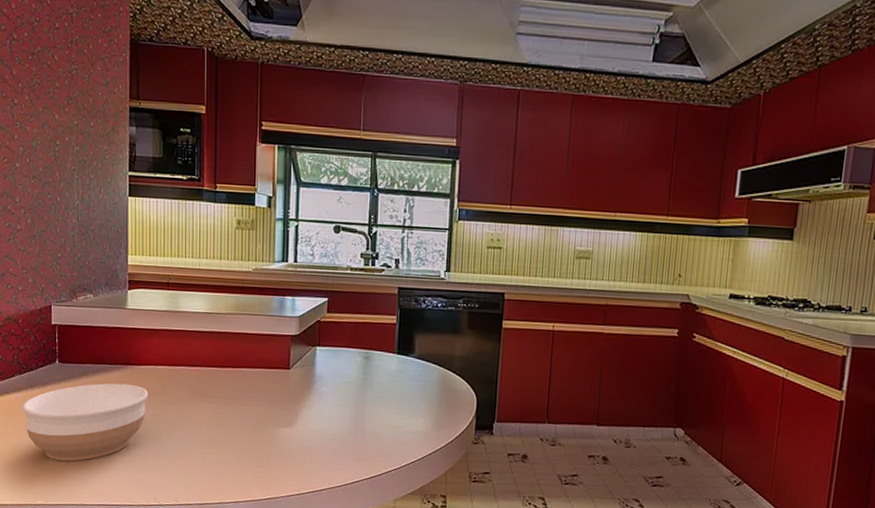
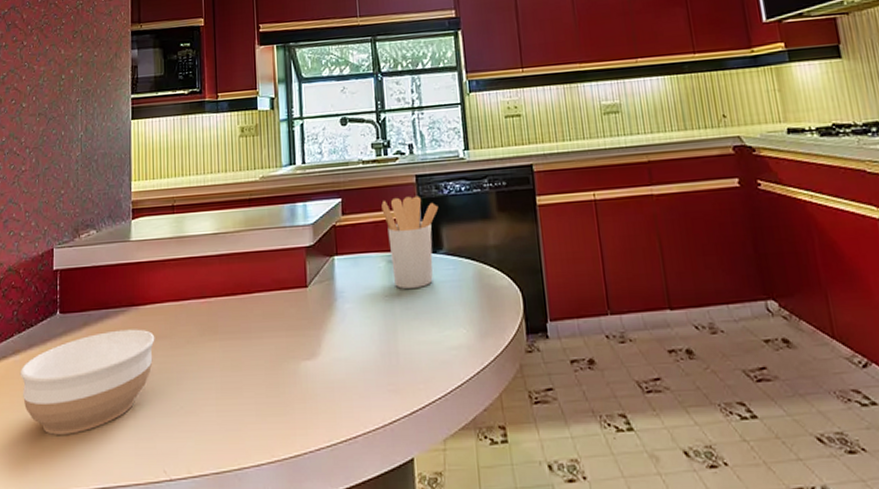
utensil holder: none [364,304,415,382] -> present [381,196,439,289]

